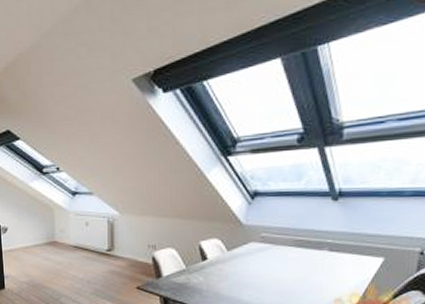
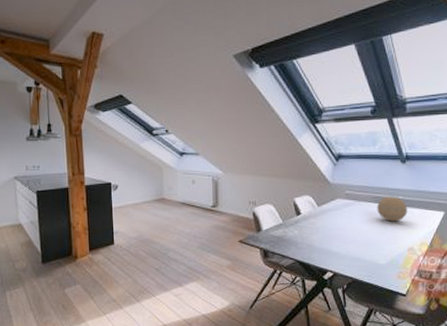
decorative orb: none [298,239,338,269] -> present [377,196,408,222]

